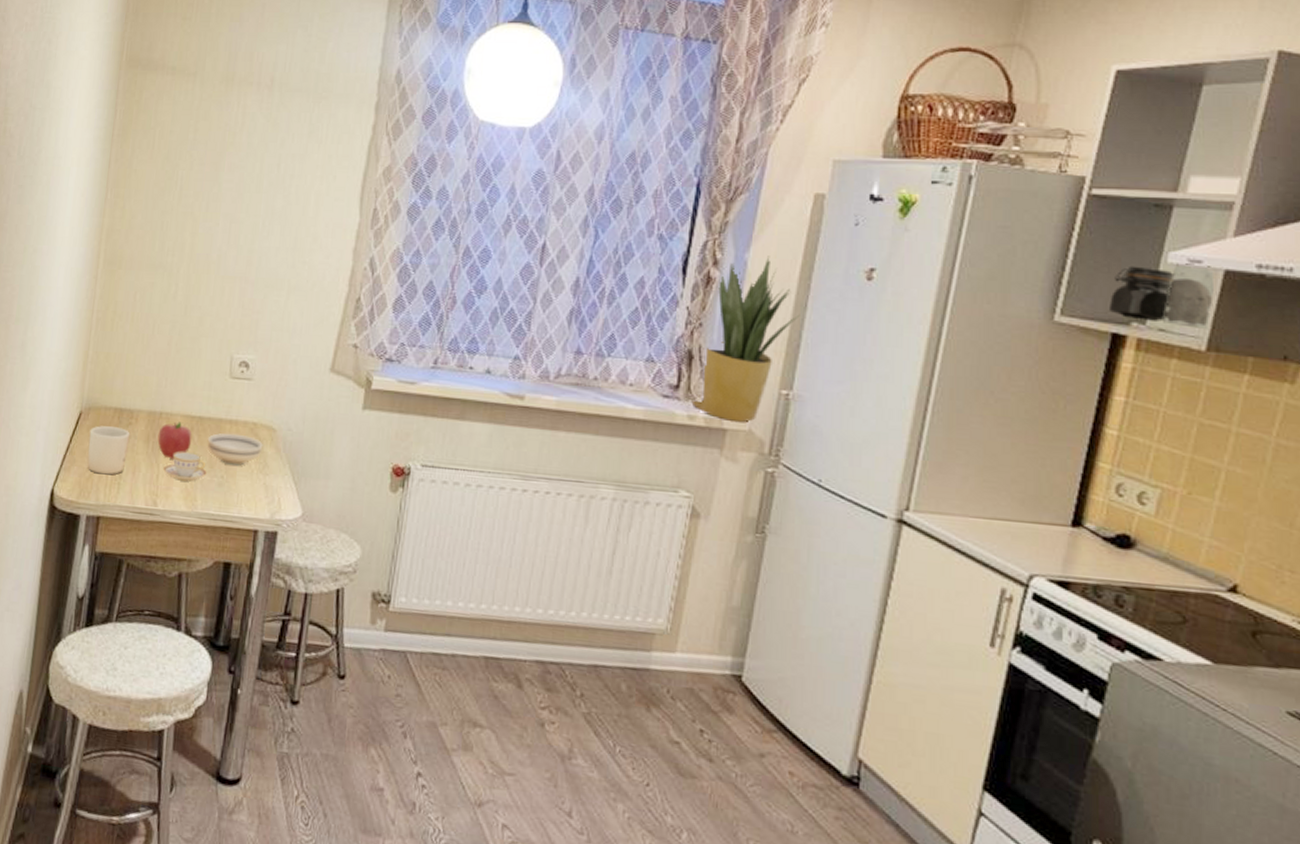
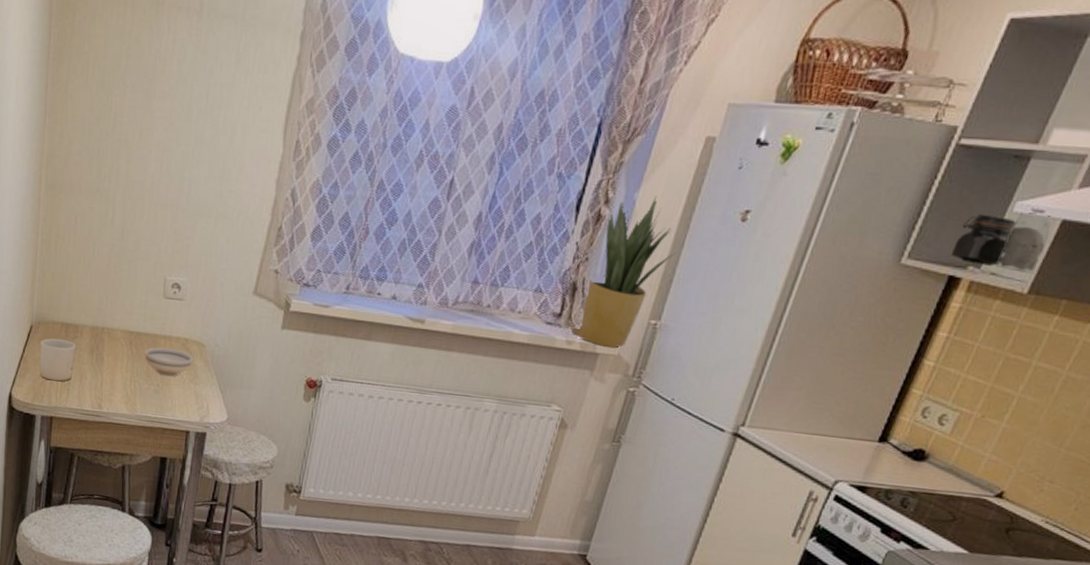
fruit: present [157,422,192,460] -> none [100,336,131,369]
teacup: present [163,452,207,482] -> none [106,362,145,389]

